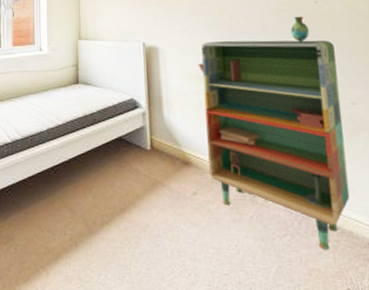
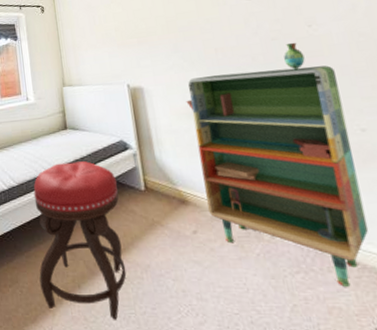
stool: none [36,117,125,280] -> present [33,161,127,320]

